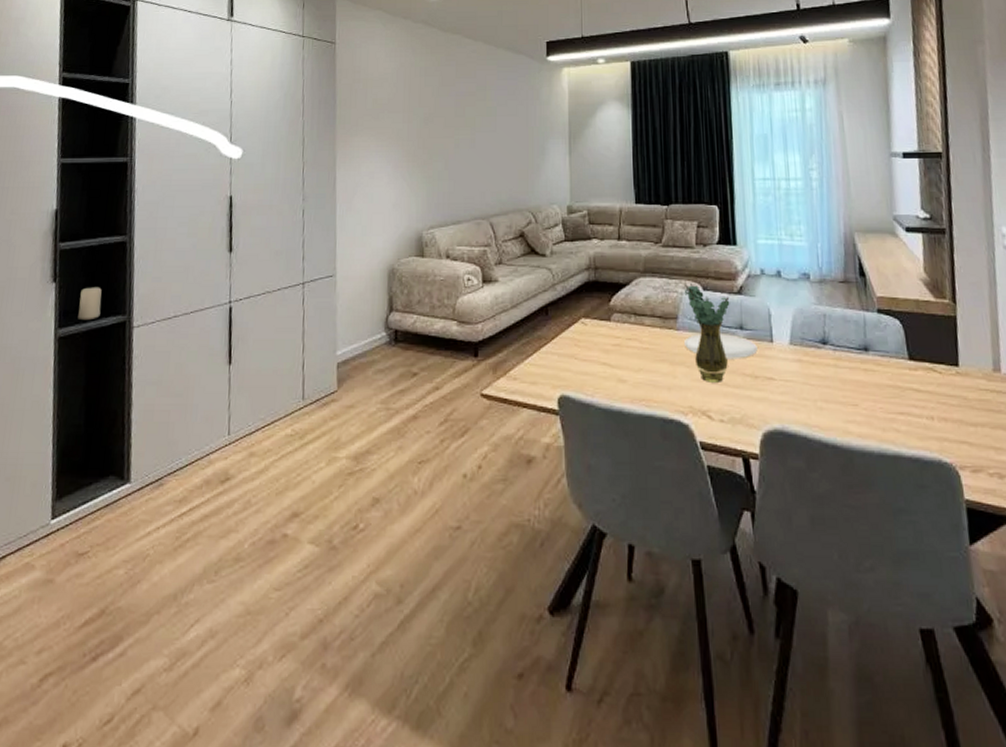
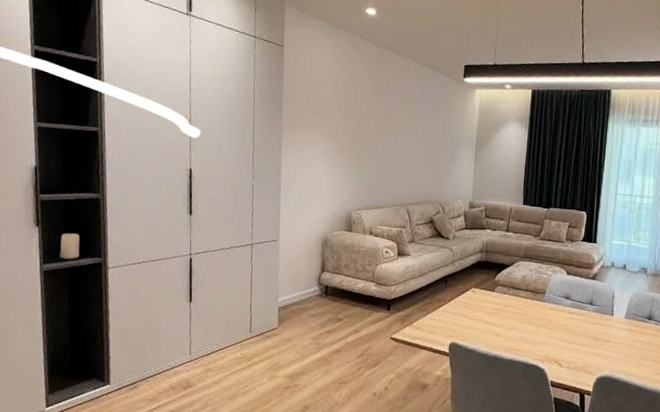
vase: present [683,282,730,382] -> none [553,268,586,341]
plate: present [684,334,758,359] -> none [548,306,601,326]

